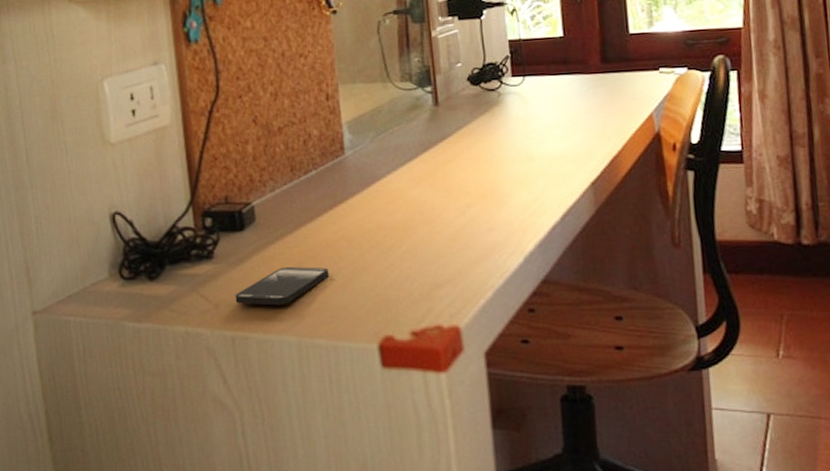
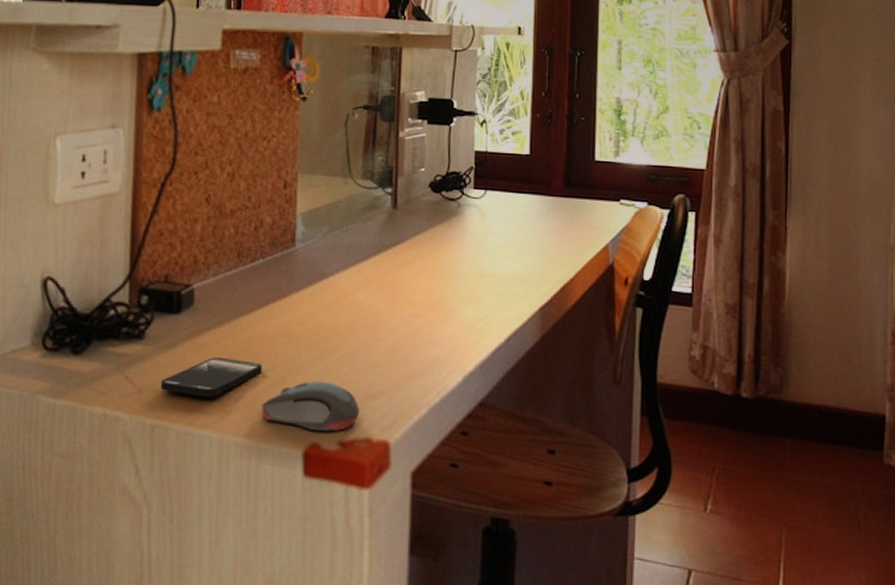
computer mouse: none [333,277,428,324] -> present [261,380,360,432]

